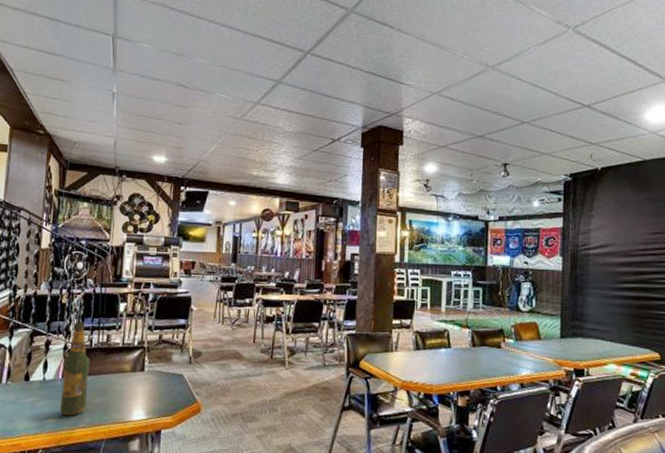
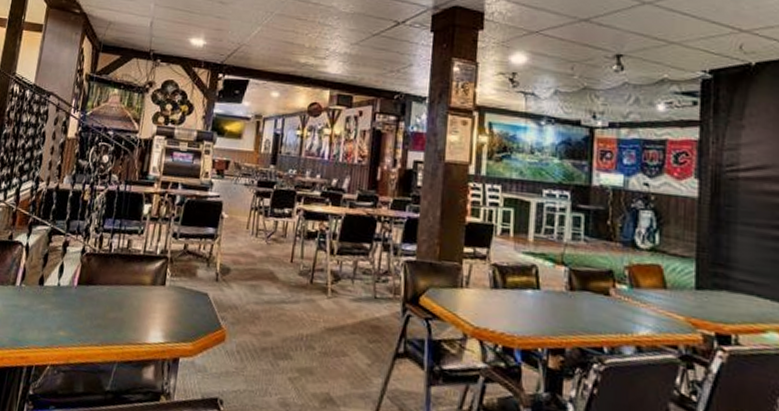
beer bottle: present [60,322,90,416] -> none [72,223,108,331]

